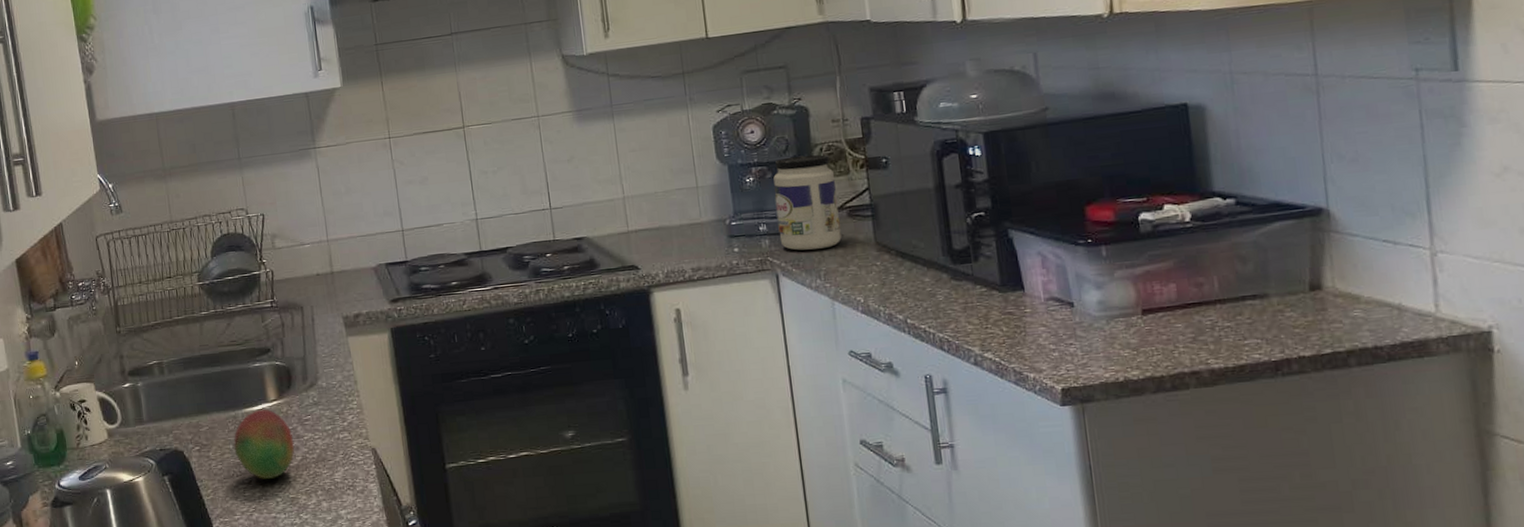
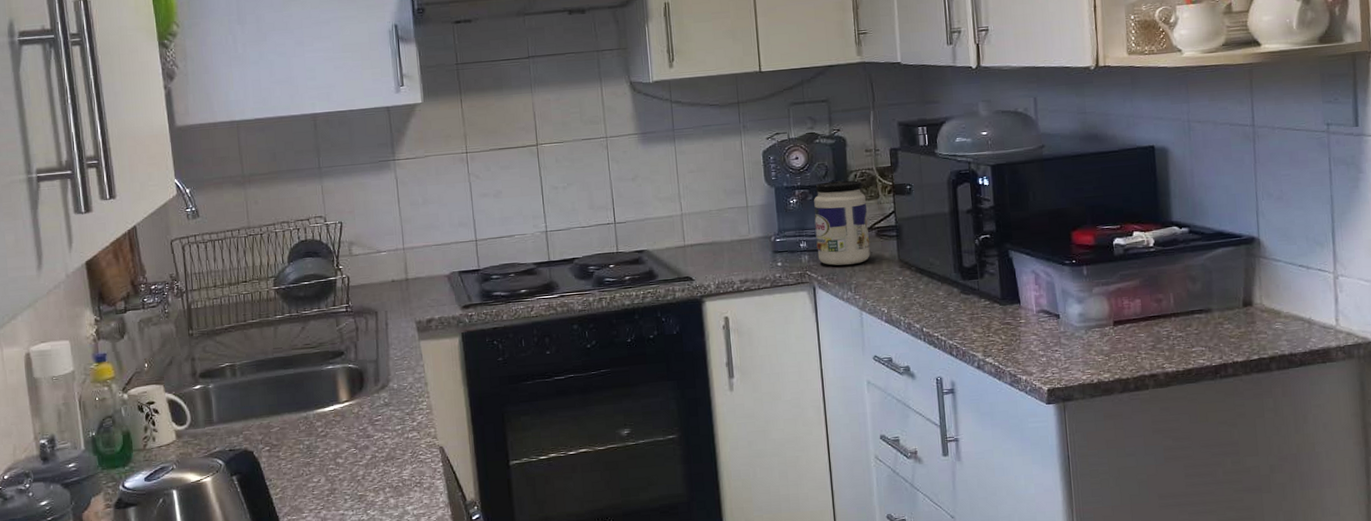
fruit: present [232,409,295,479] -> none [303,409,365,478]

